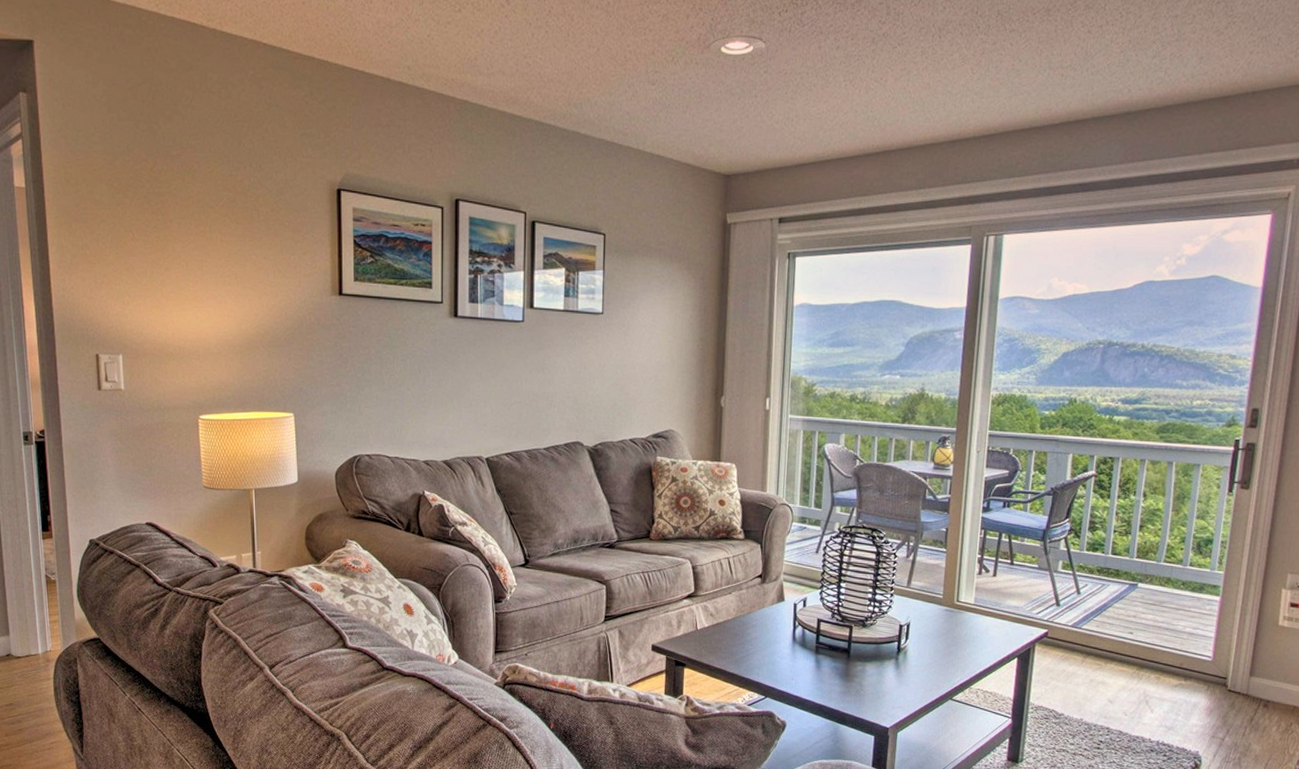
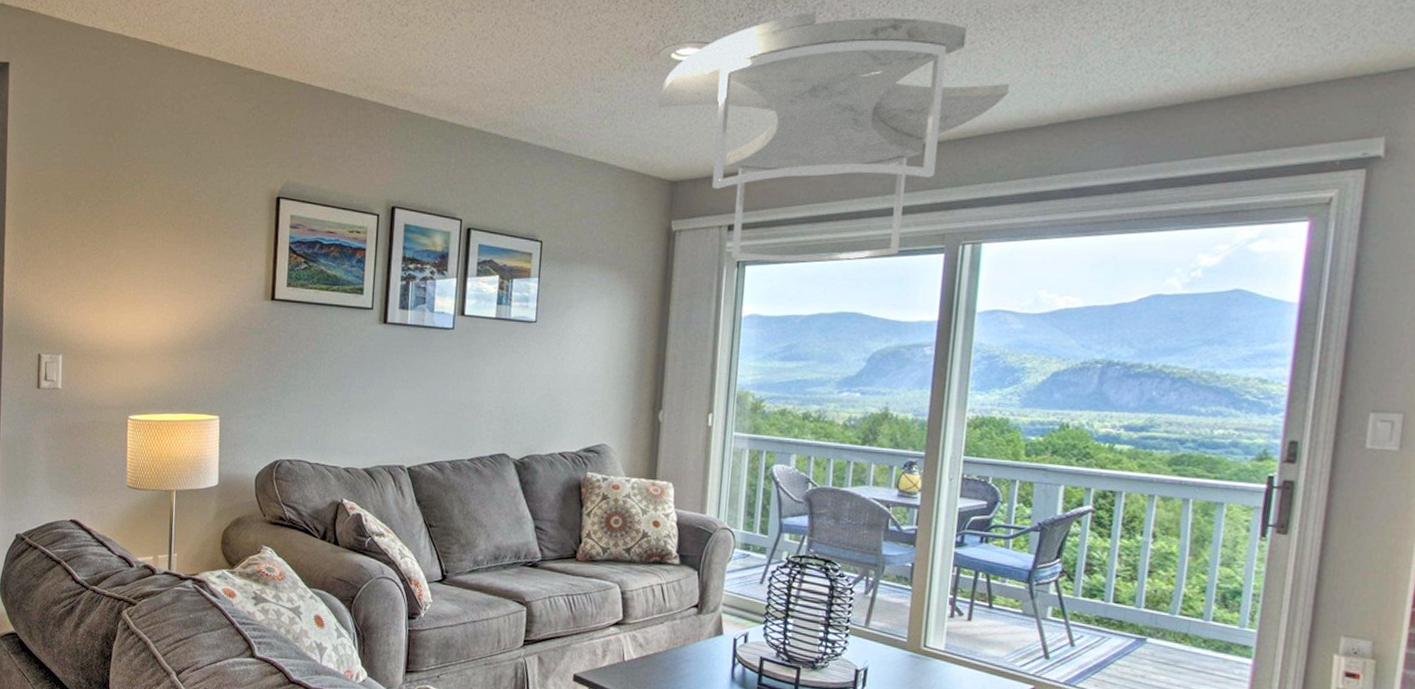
ceiling fan: none [710,9,1027,254] -> present [658,12,1010,262]

